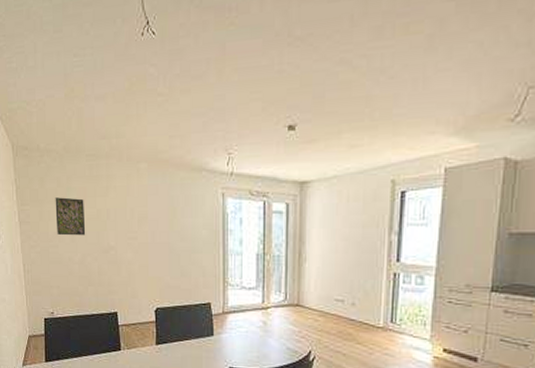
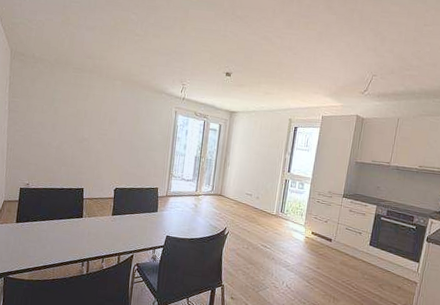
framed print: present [55,197,86,236] -> none [41,95,67,128]

